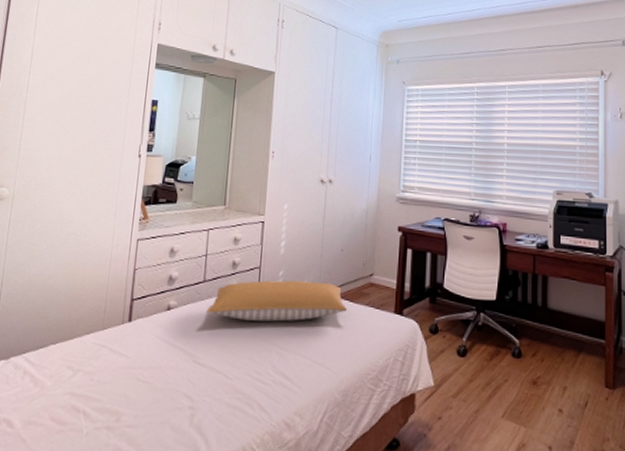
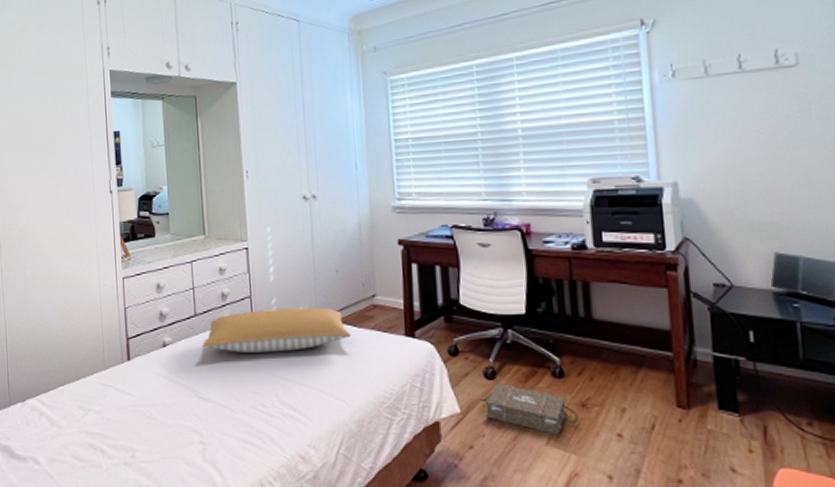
ammunition box: none [452,360,531,409] -> present [481,383,580,435]

